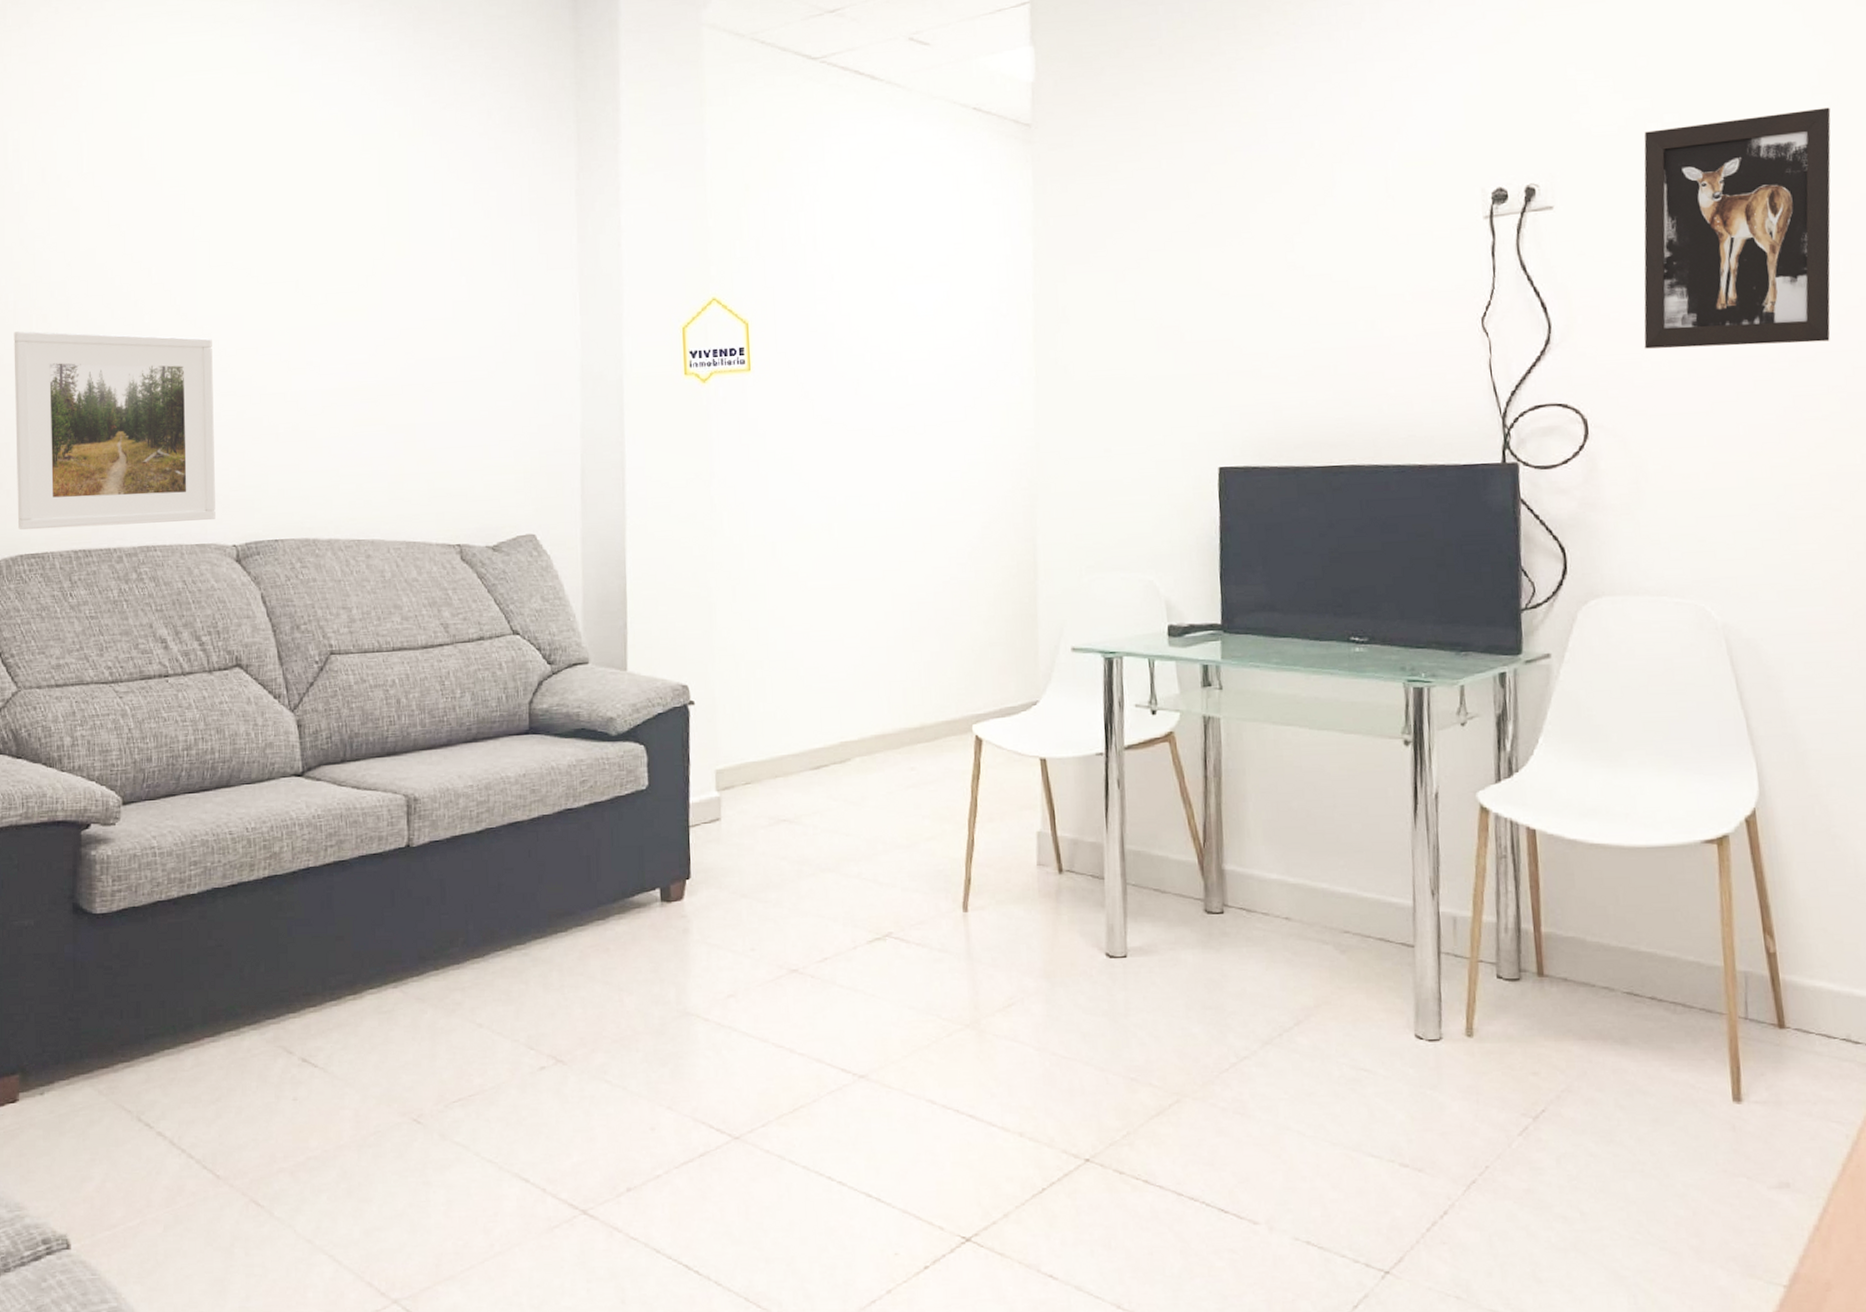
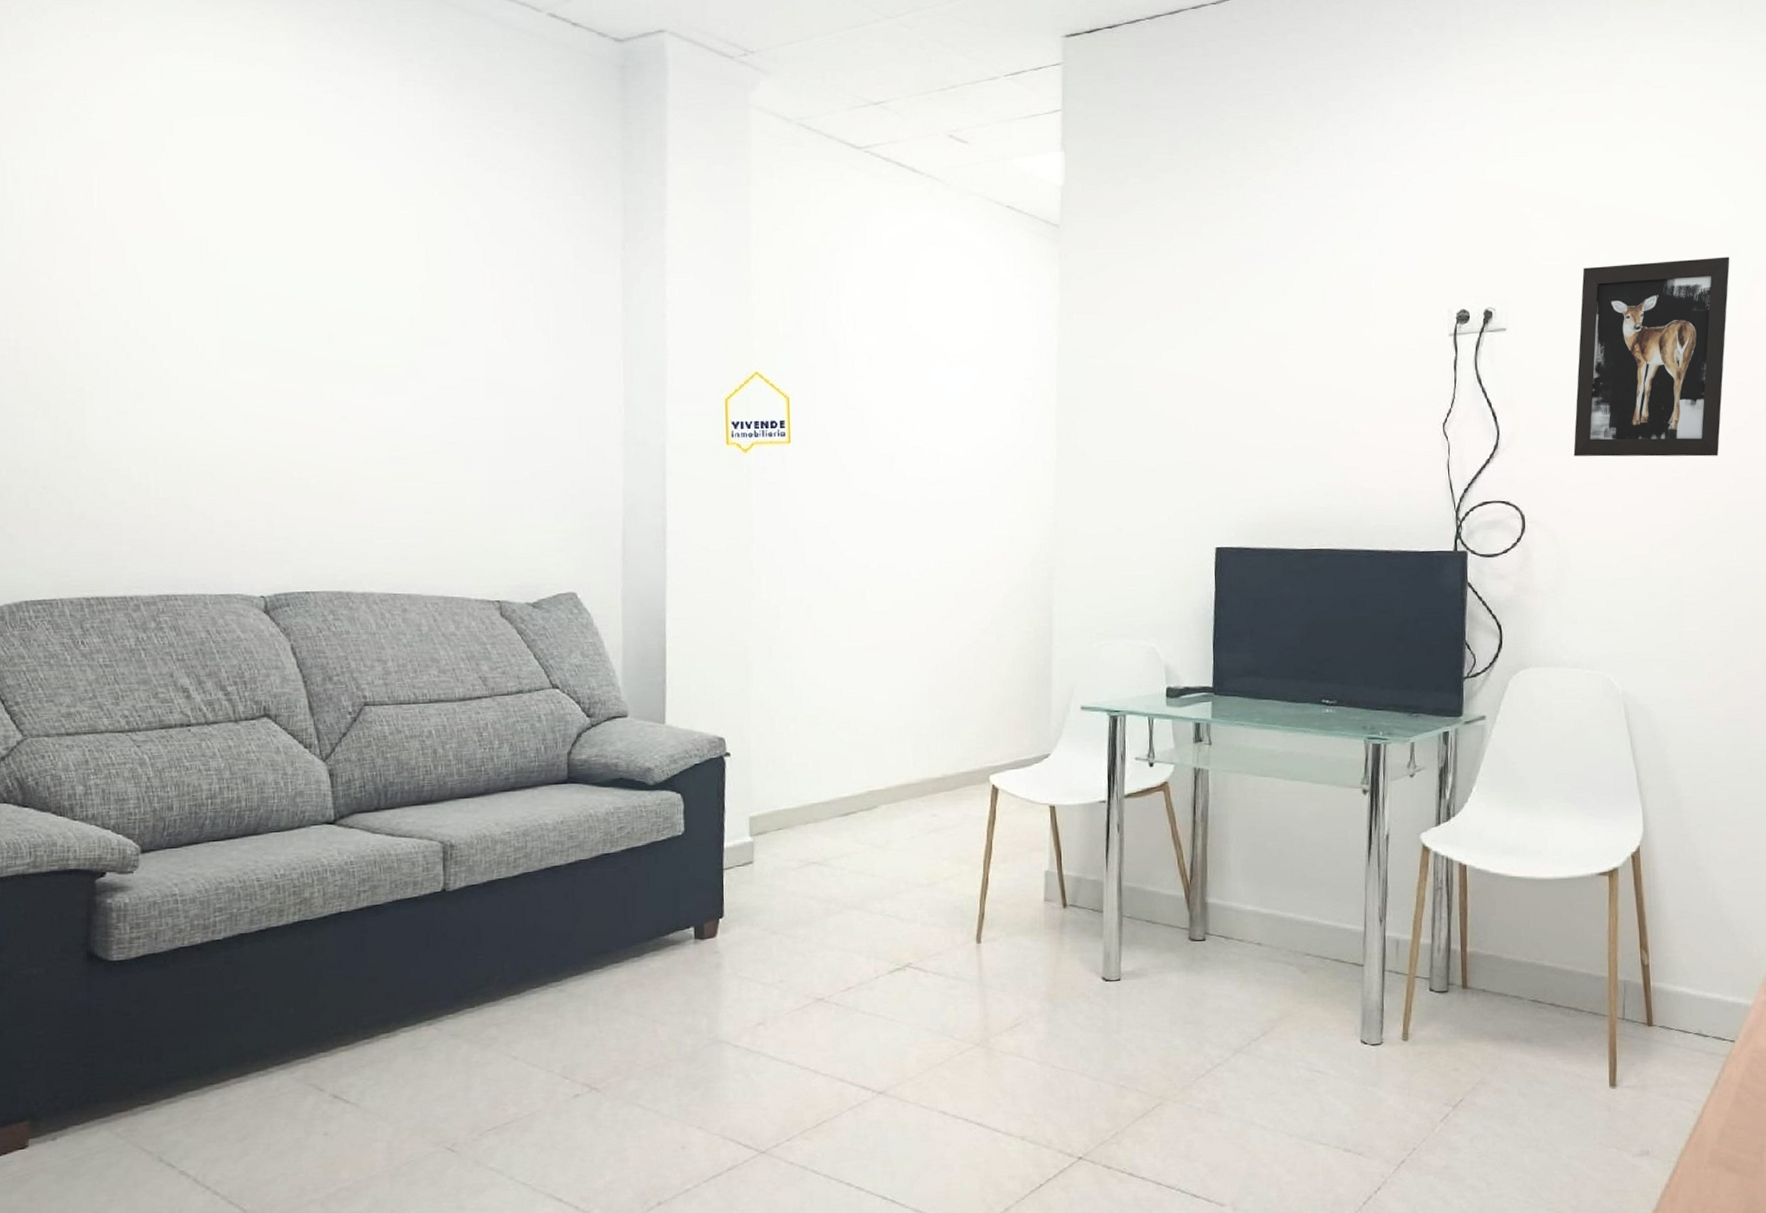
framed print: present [13,331,216,530] -> none [15,370,242,576]

